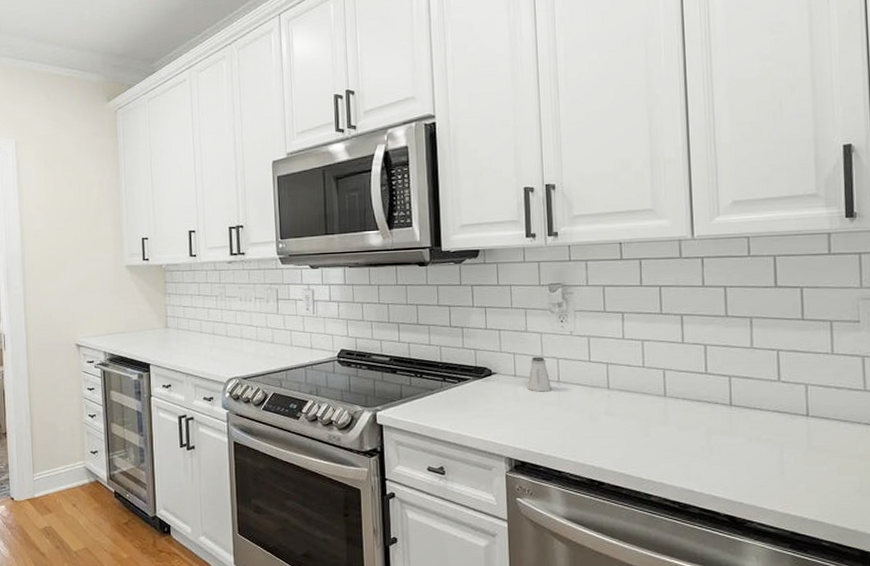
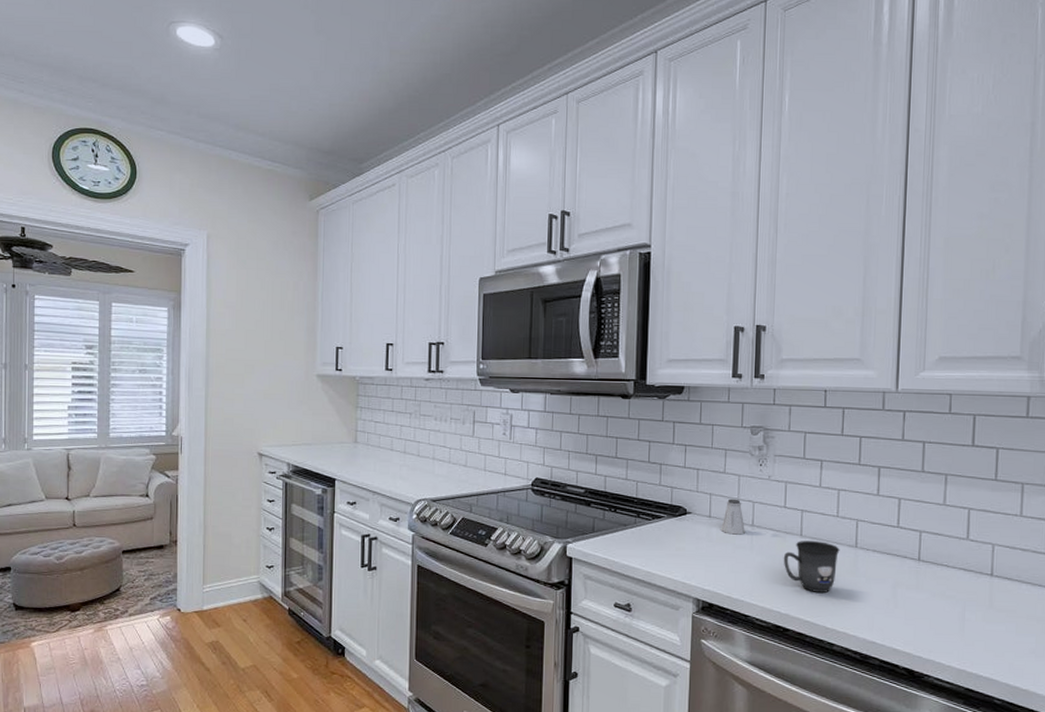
mug: none [592,393,649,444] -> present [783,541,840,593]

